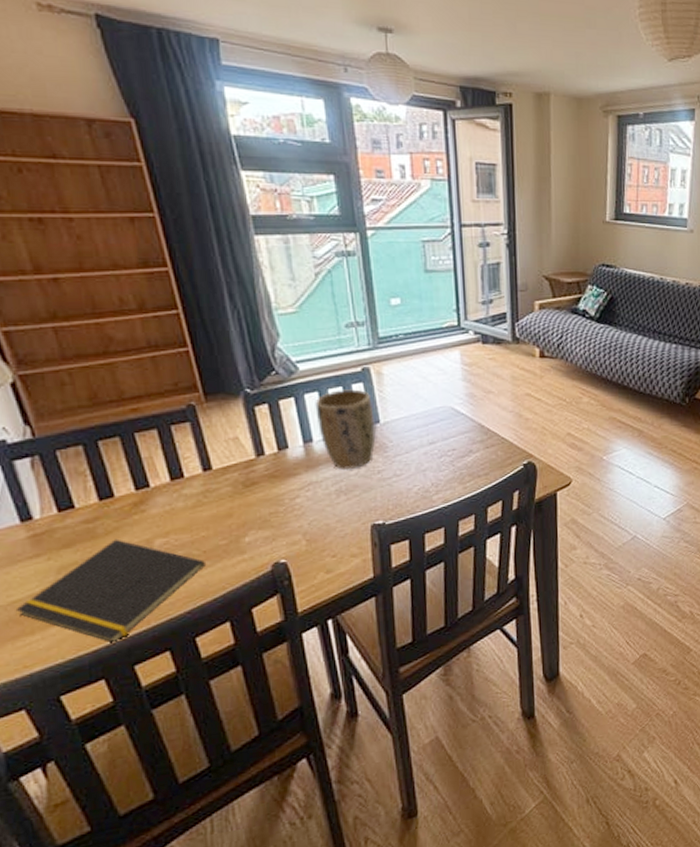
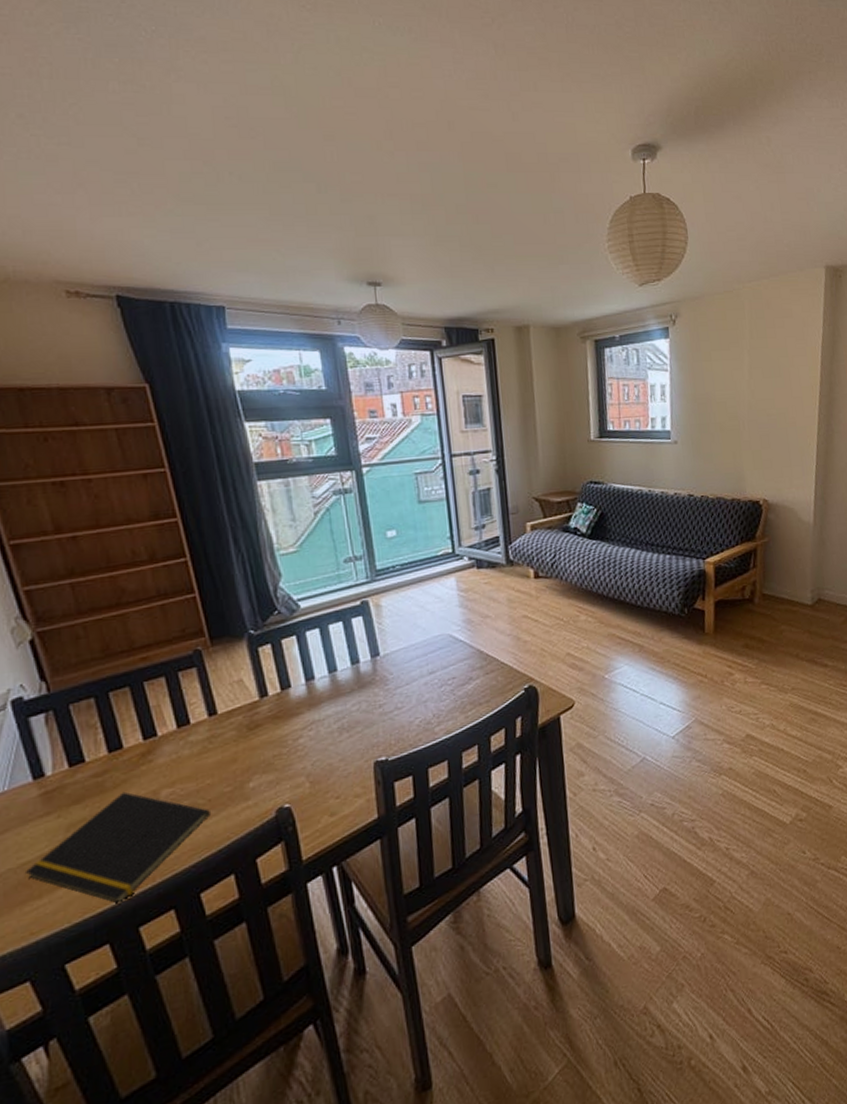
plant pot: present [315,389,376,470] -> none [316,623,376,707]

